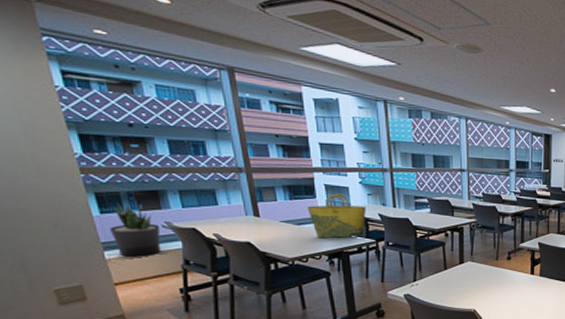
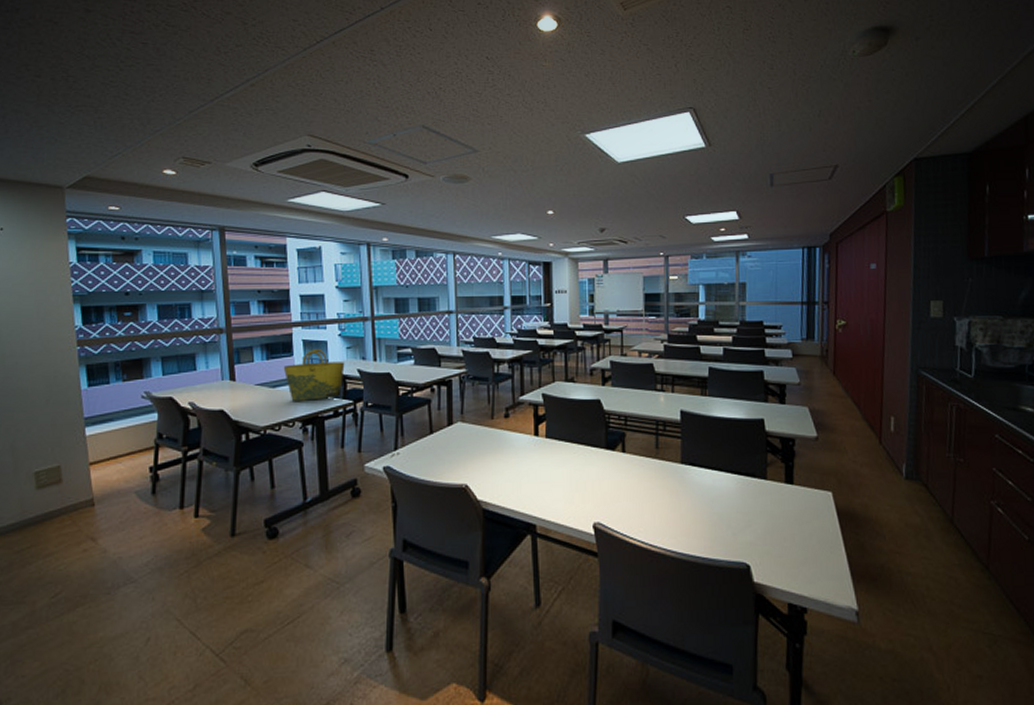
planter: present [109,204,161,257] -> none [93,376,139,433]

